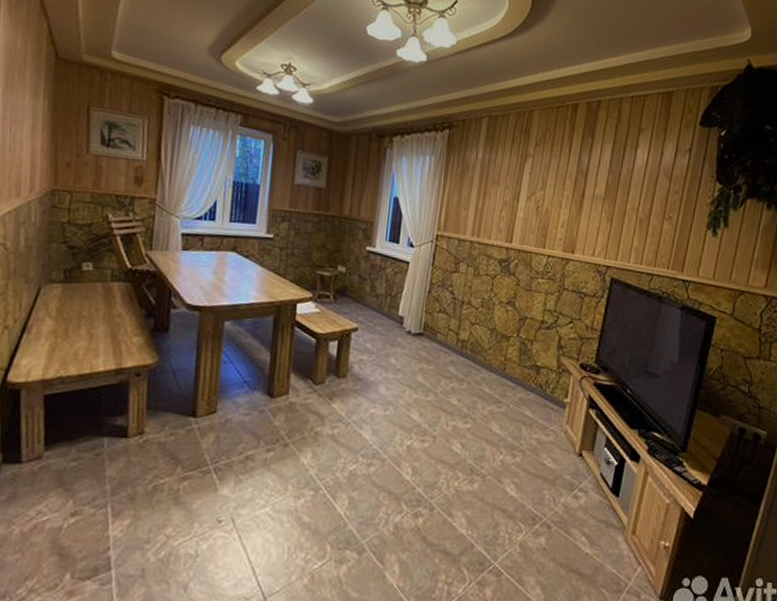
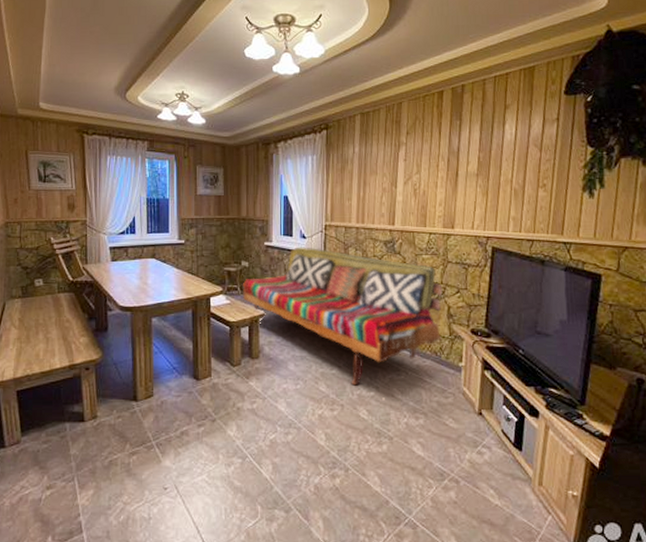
sofa: none [335,255,556,416] -> present [242,247,443,386]

